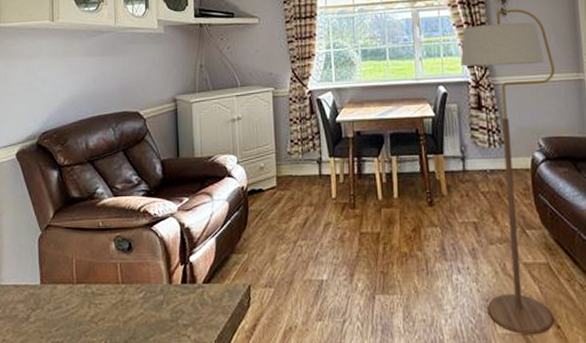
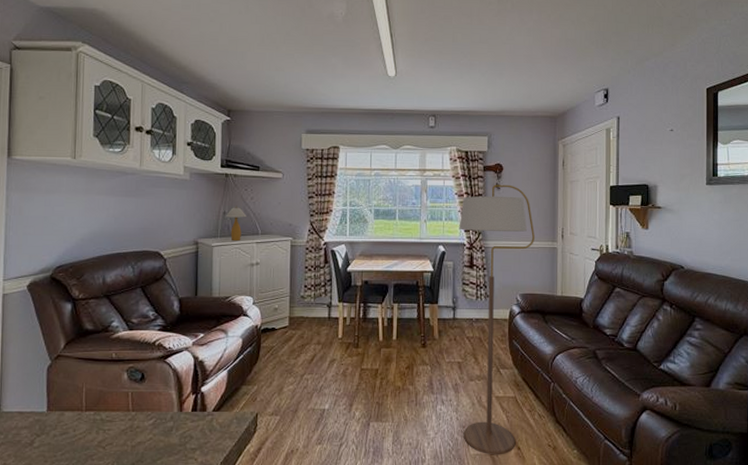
table lamp: none [202,57,224,96] -> present [225,206,247,241]

